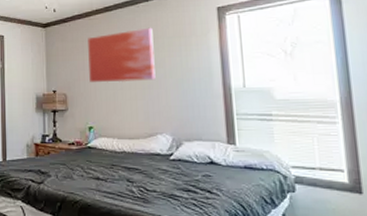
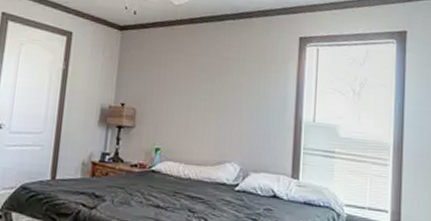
wall art: present [88,27,156,83] -> none [163,47,236,105]

